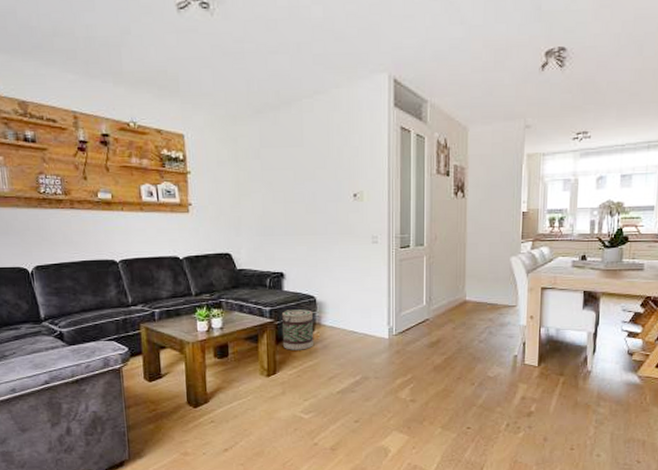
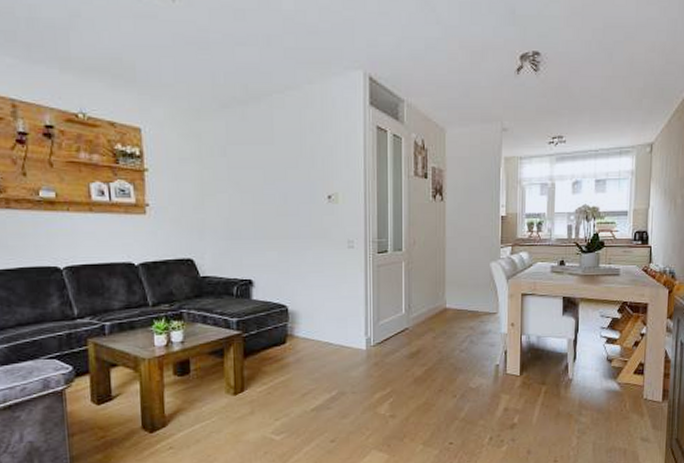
basket: present [281,309,314,350] -> none [249,320,286,365]

